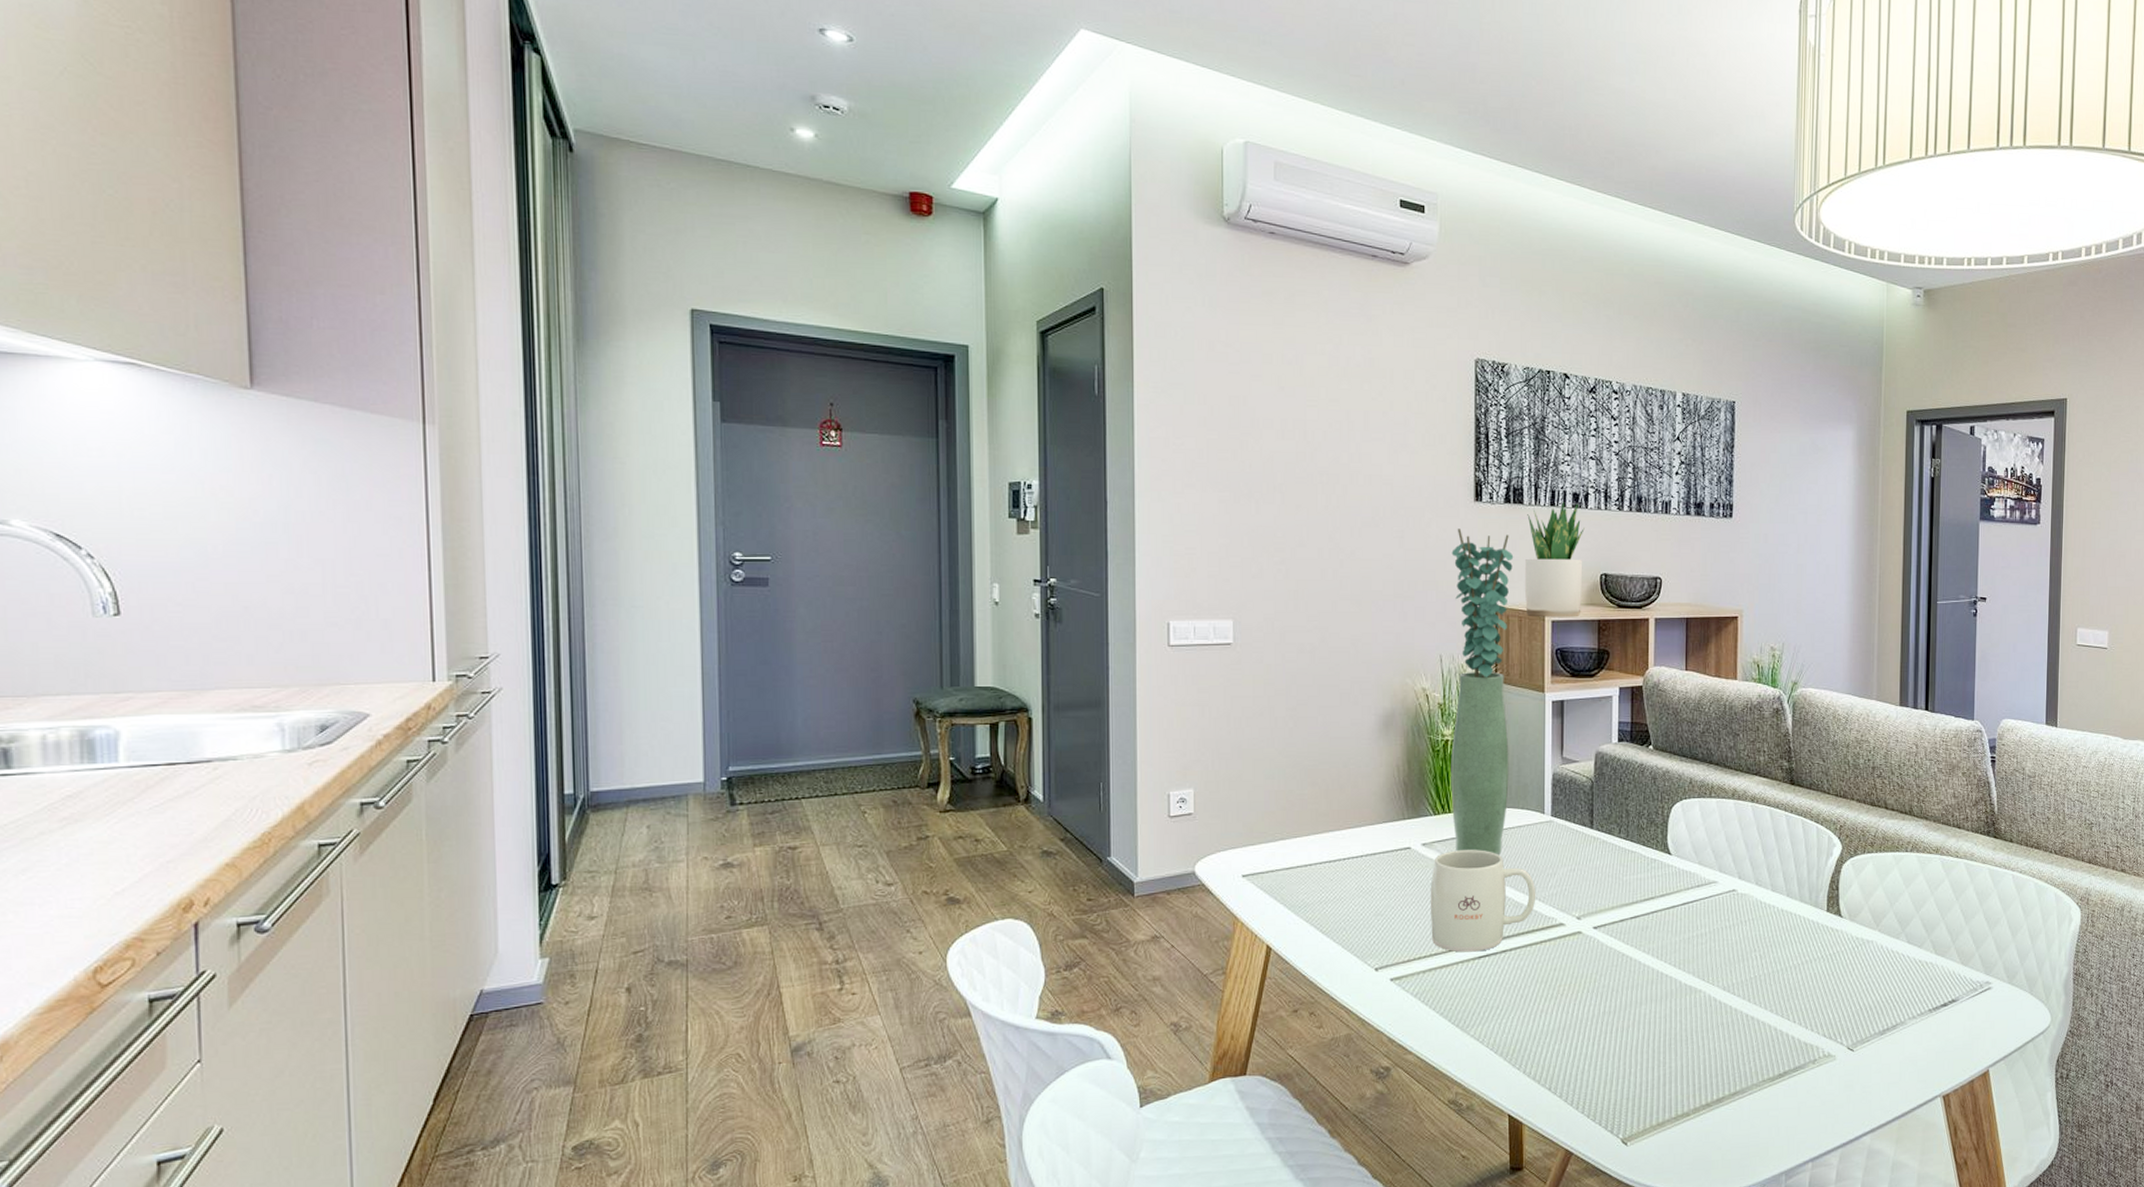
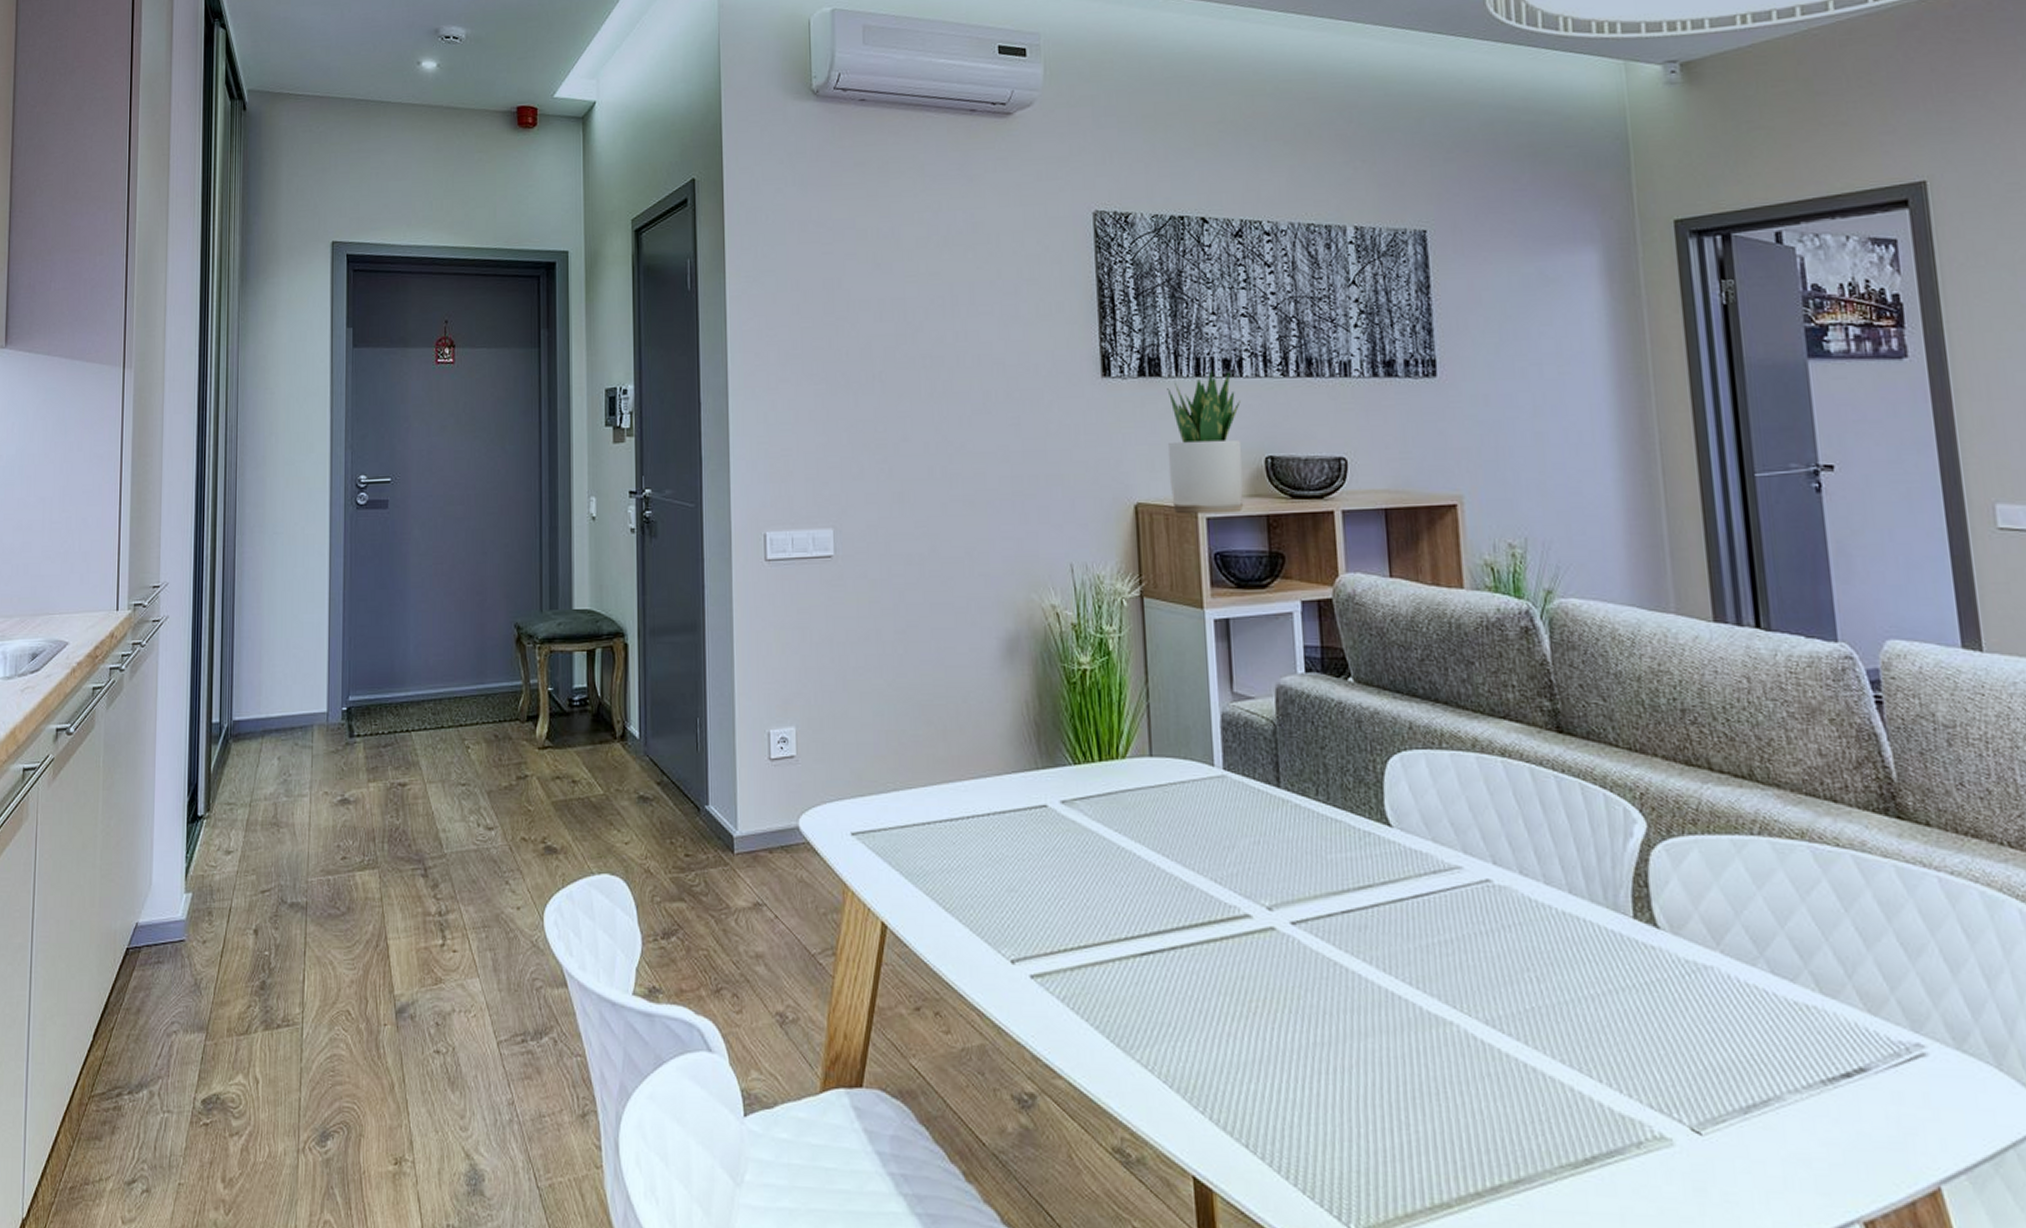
mug: present [1430,850,1536,953] -> none [1074,811,1211,947]
vase: present [1451,529,1514,855] -> none [1078,410,1166,819]

